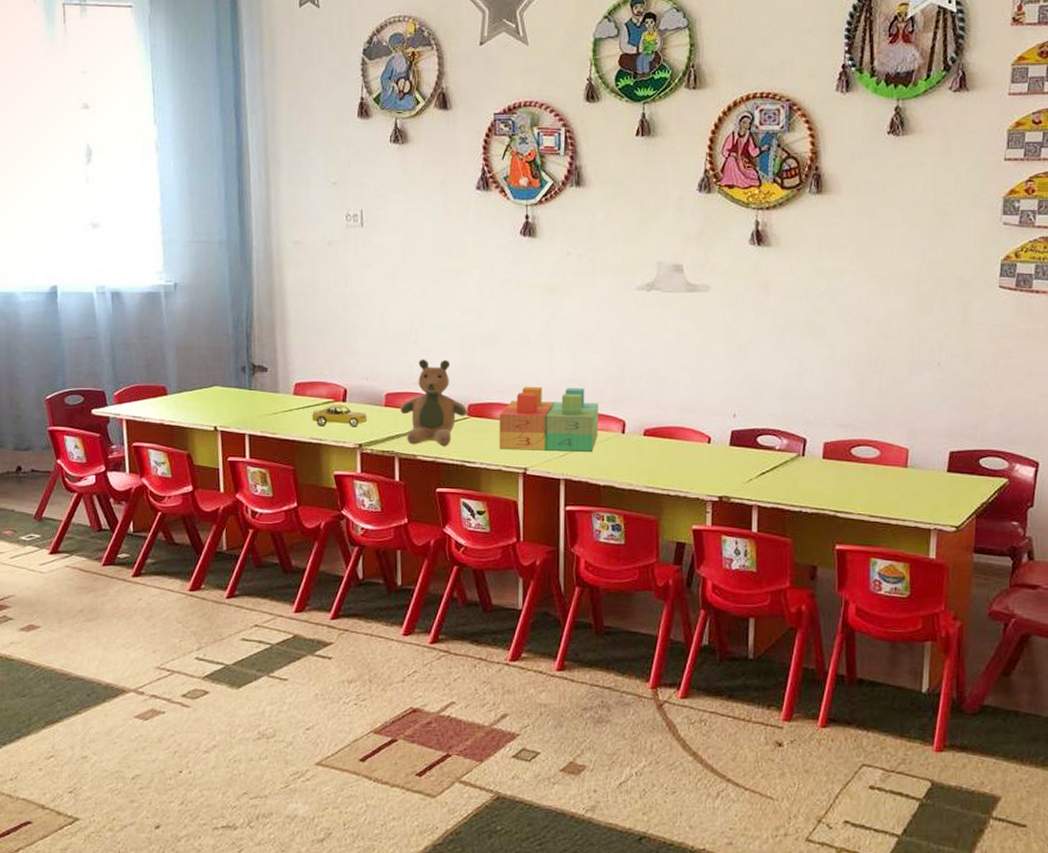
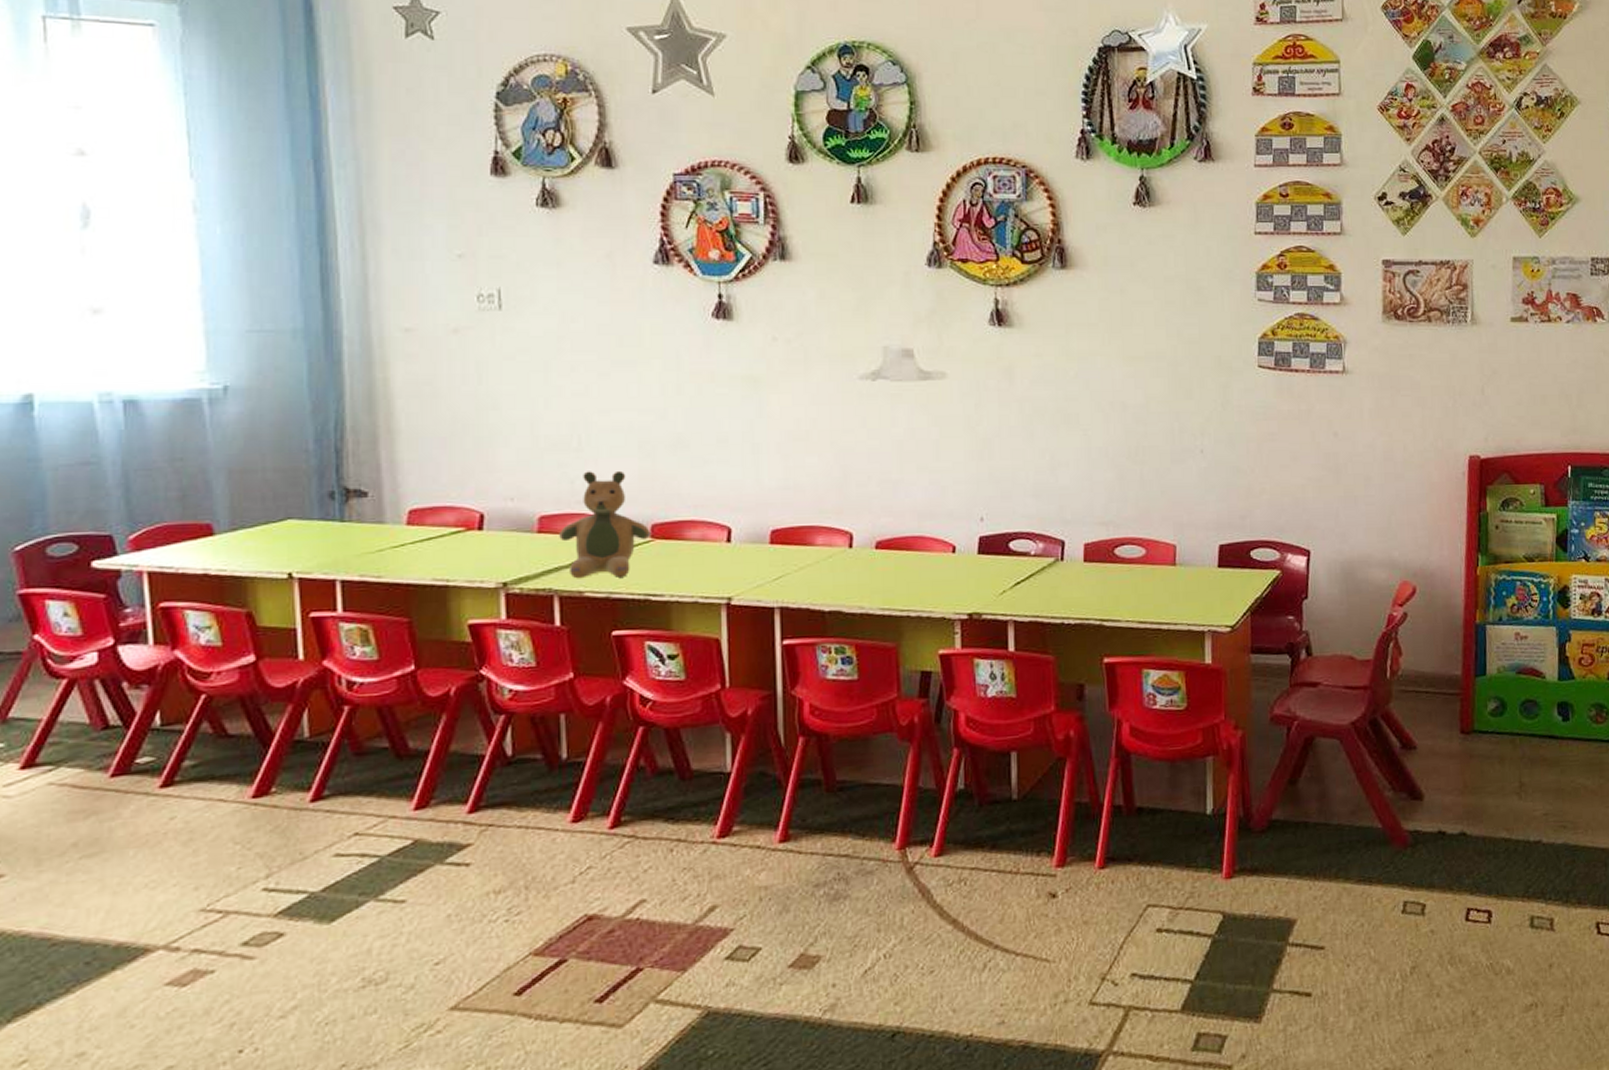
toy car: present [312,404,368,427] -> none [434,534,515,564]
toy blocks: present [498,386,599,452] -> none [693,497,819,577]

